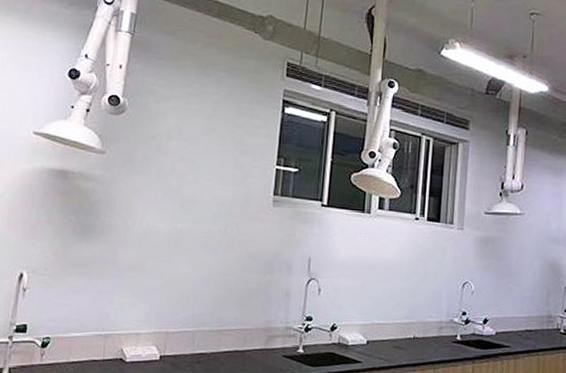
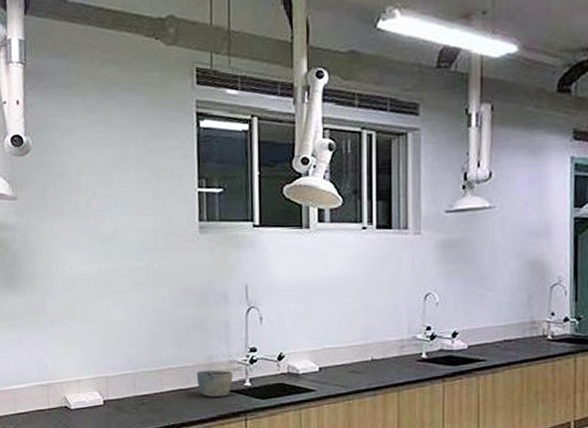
bowl: none [253,334,288,361] -> present [196,370,233,397]

